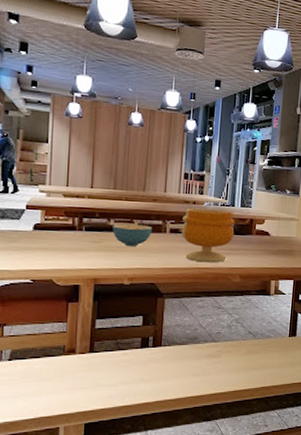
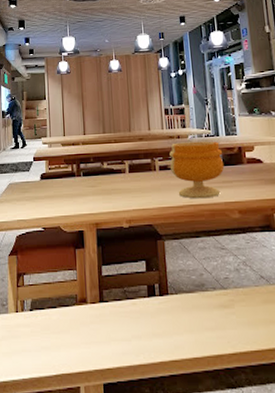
cereal bowl: present [112,224,152,246] -> none [106,165,142,188]

